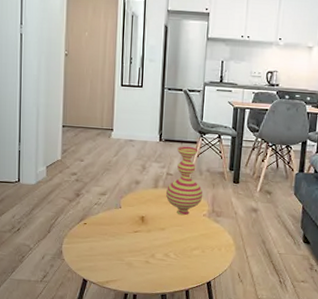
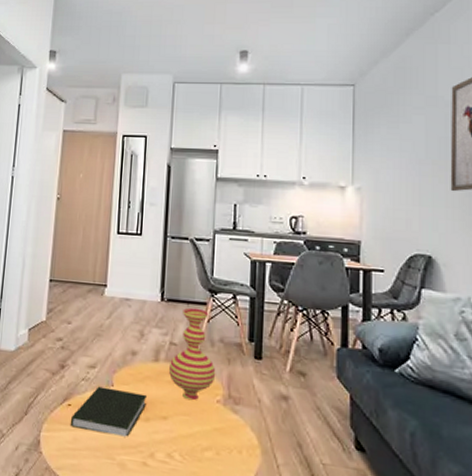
book: none [87,209,148,244] -> present [71,386,147,437]

